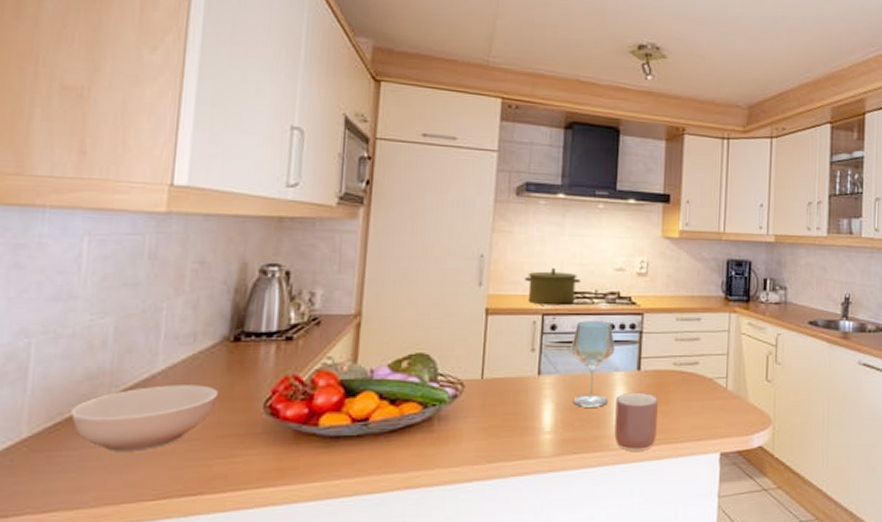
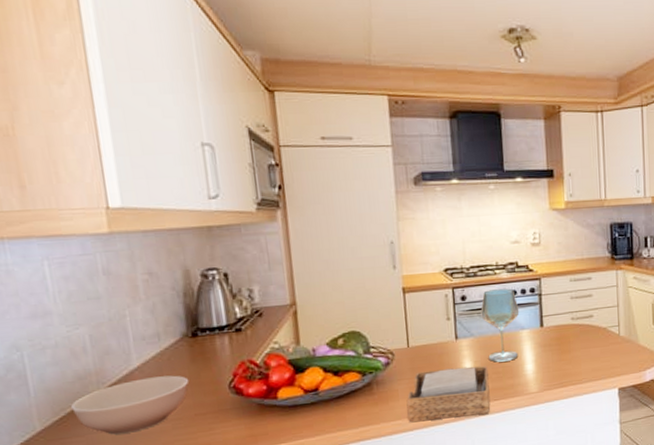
napkin holder: none [469,409,571,472] -> present [406,365,491,423]
cooking pot: present [524,267,580,306] -> none [432,246,482,281]
mug: present [614,392,659,451] -> none [525,345,563,394]

